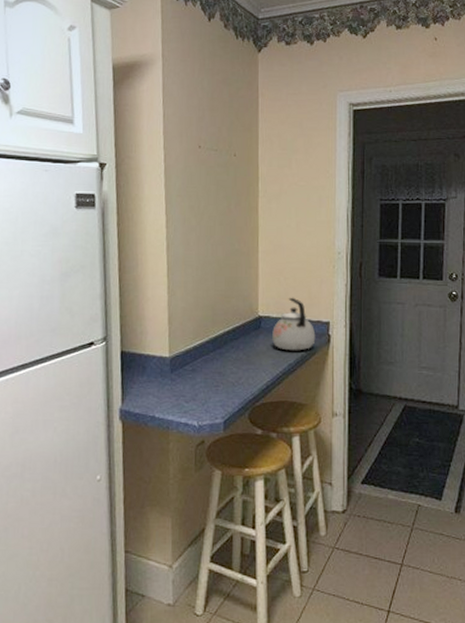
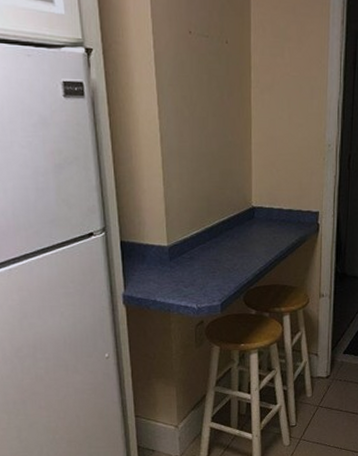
kettle: present [272,297,316,351] -> none [265,188,306,239]

